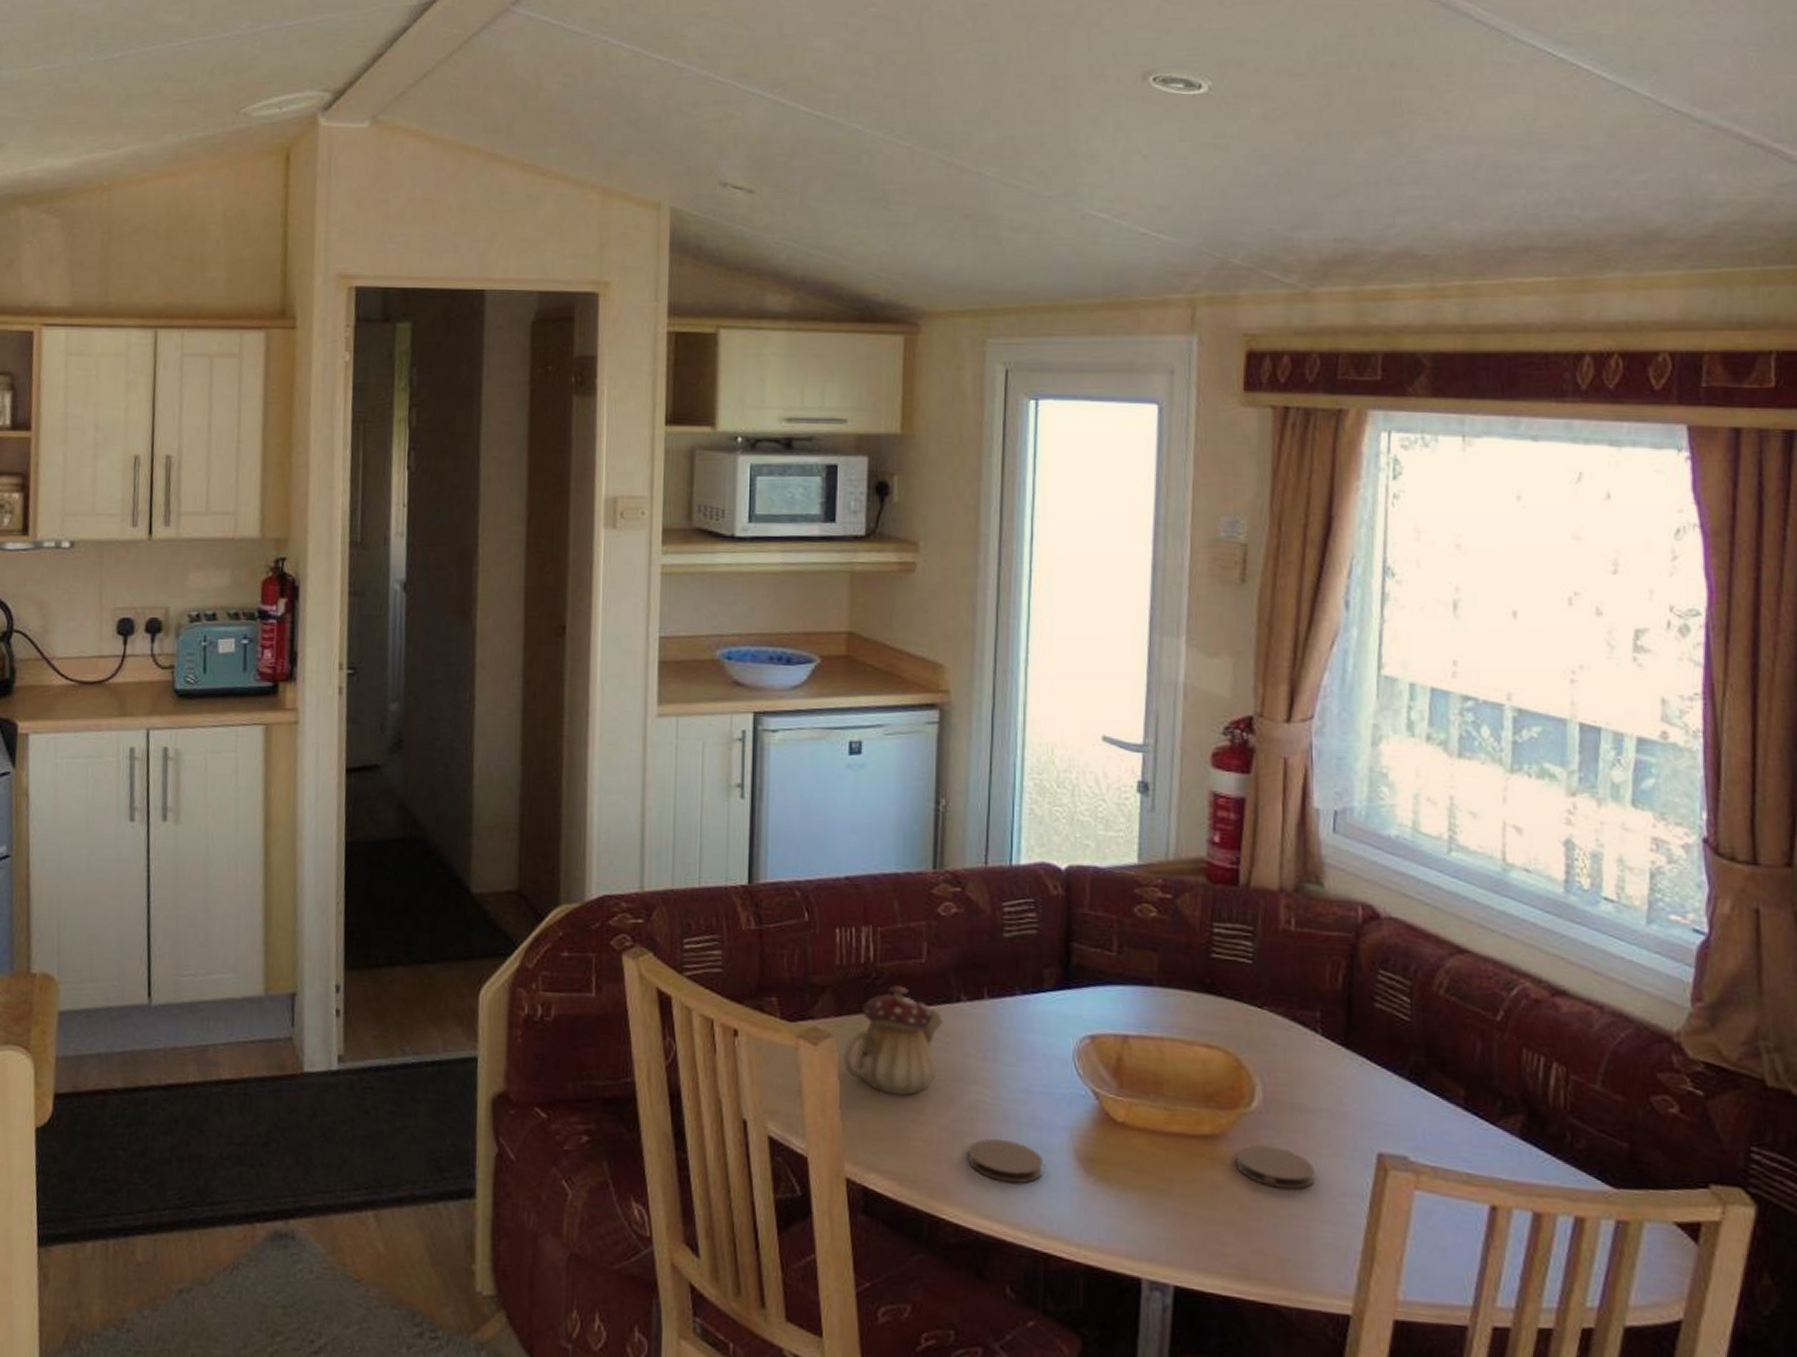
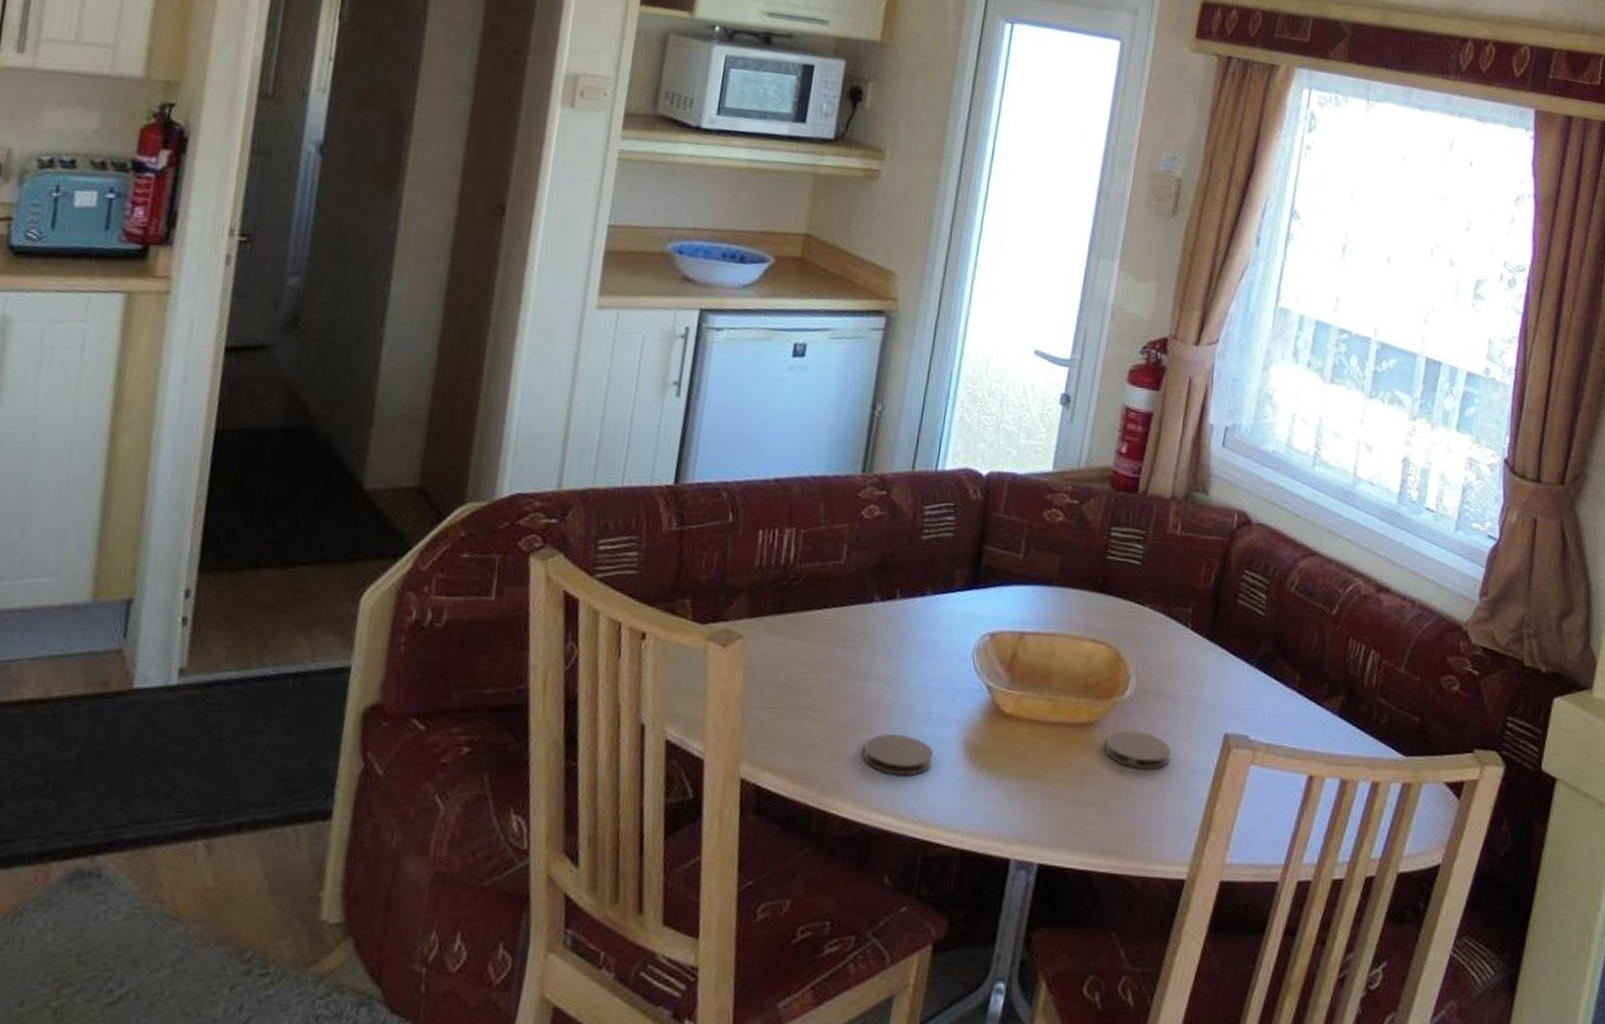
teapot: present [843,985,944,1096] -> none [751,586,855,695]

